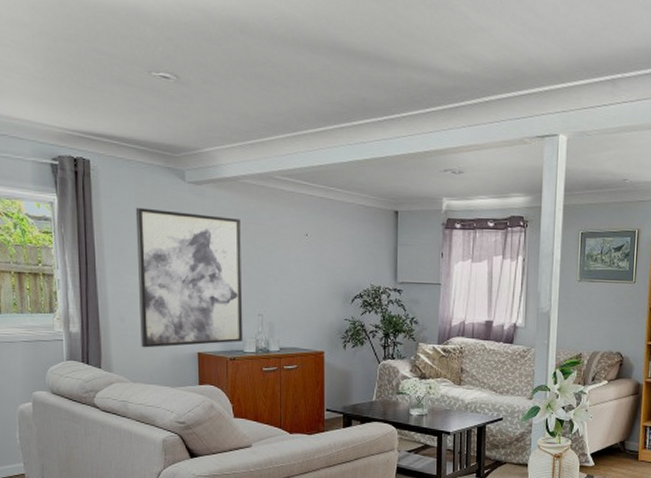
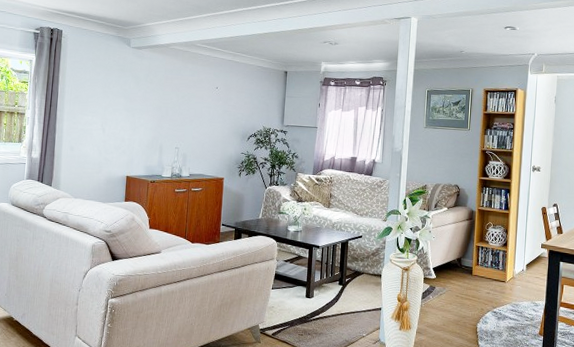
wall art: present [135,207,243,348] -> none [84,65,168,172]

